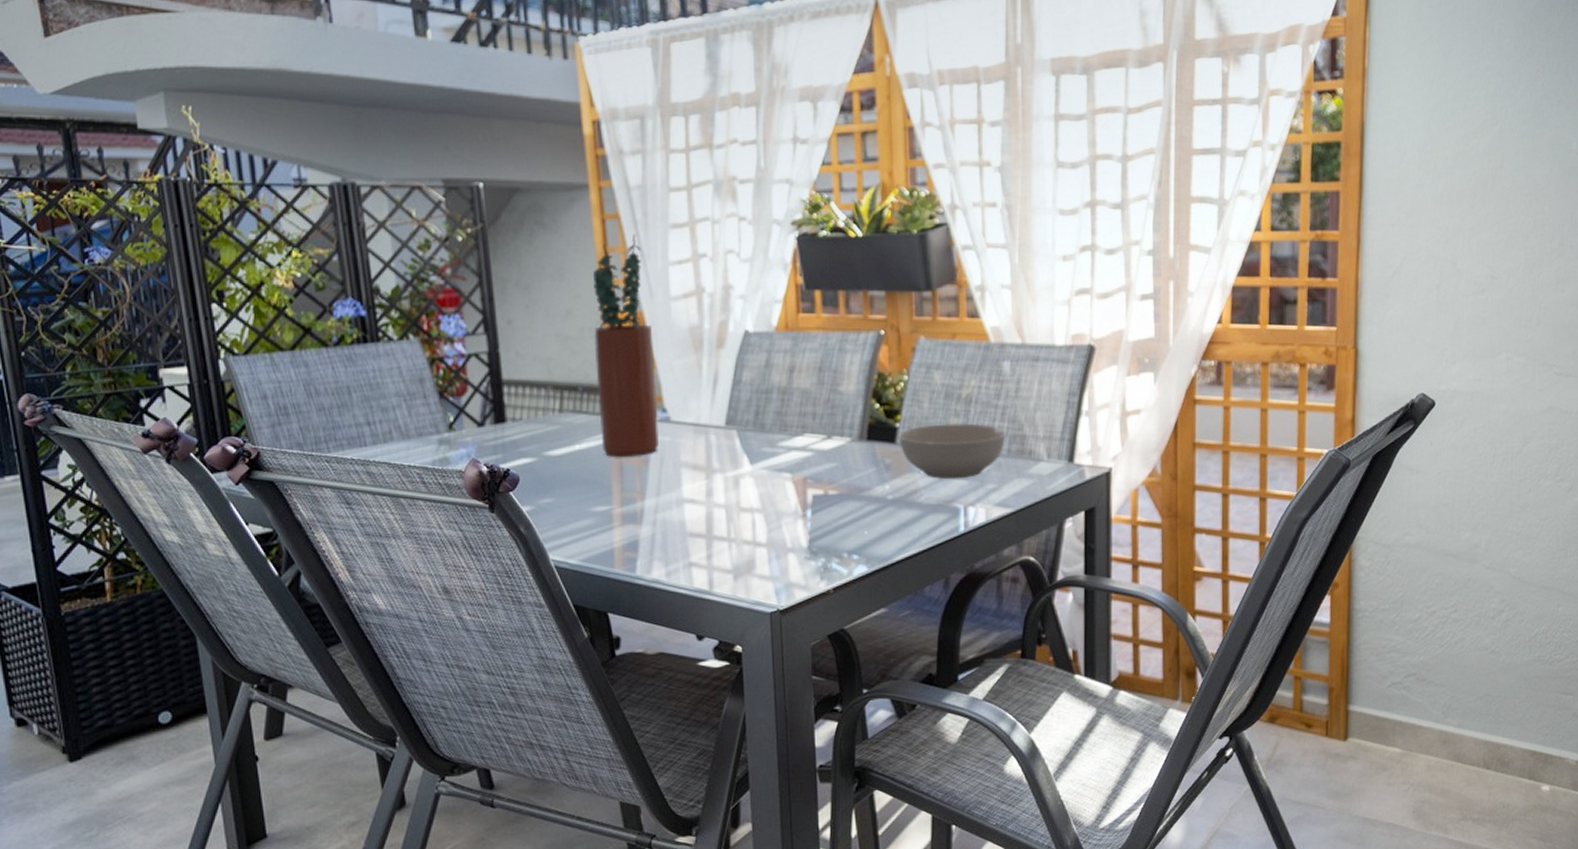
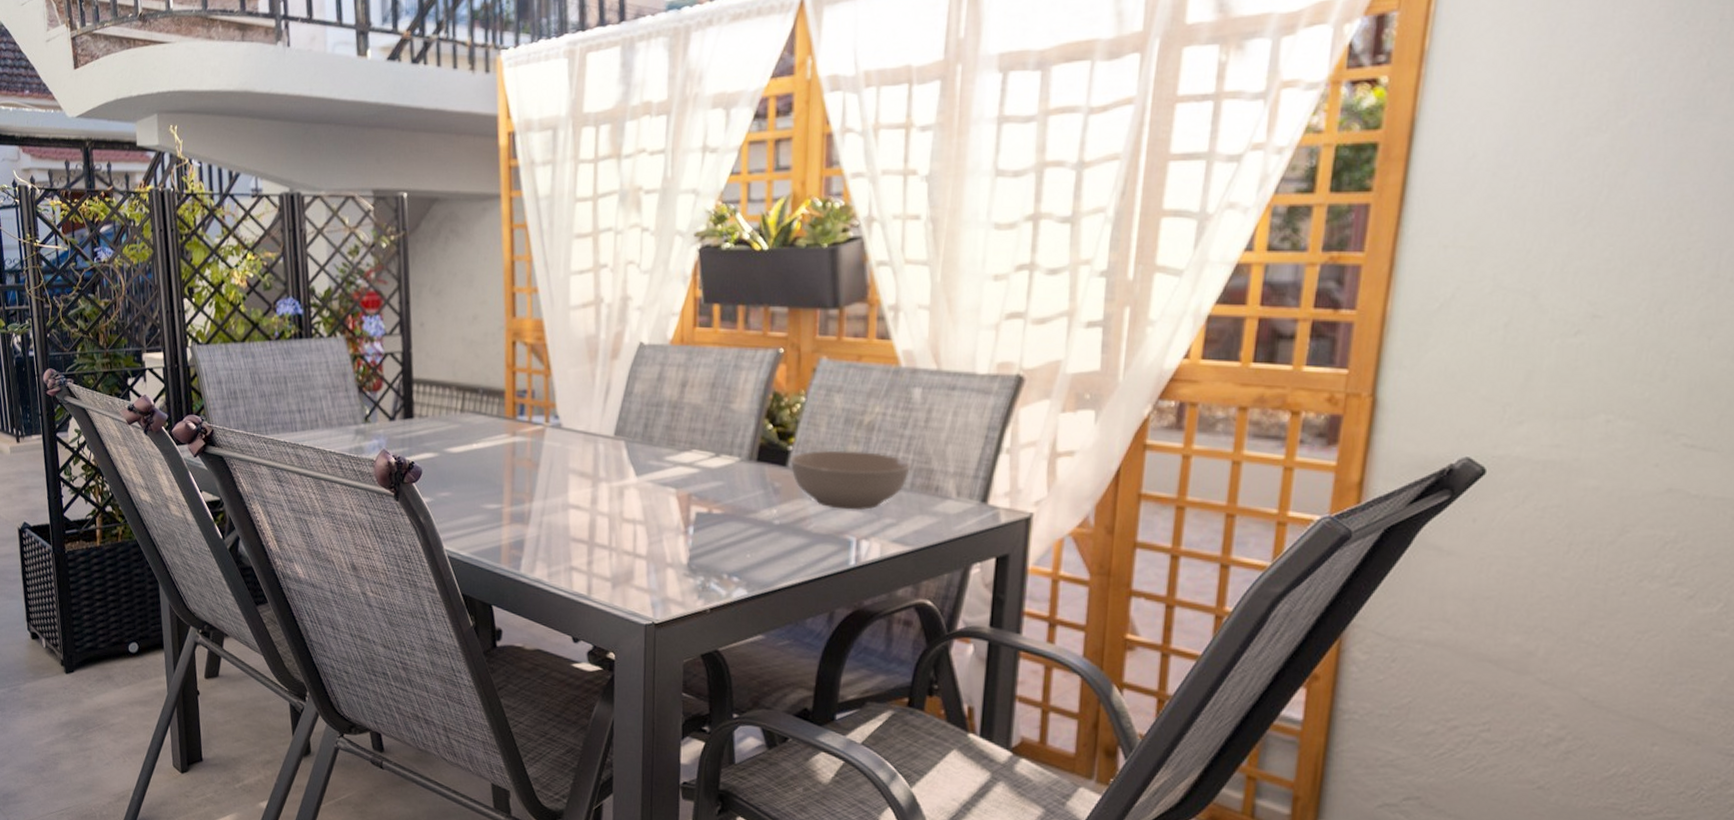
vase: present [592,233,659,457] -> none [495,243,552,459]

